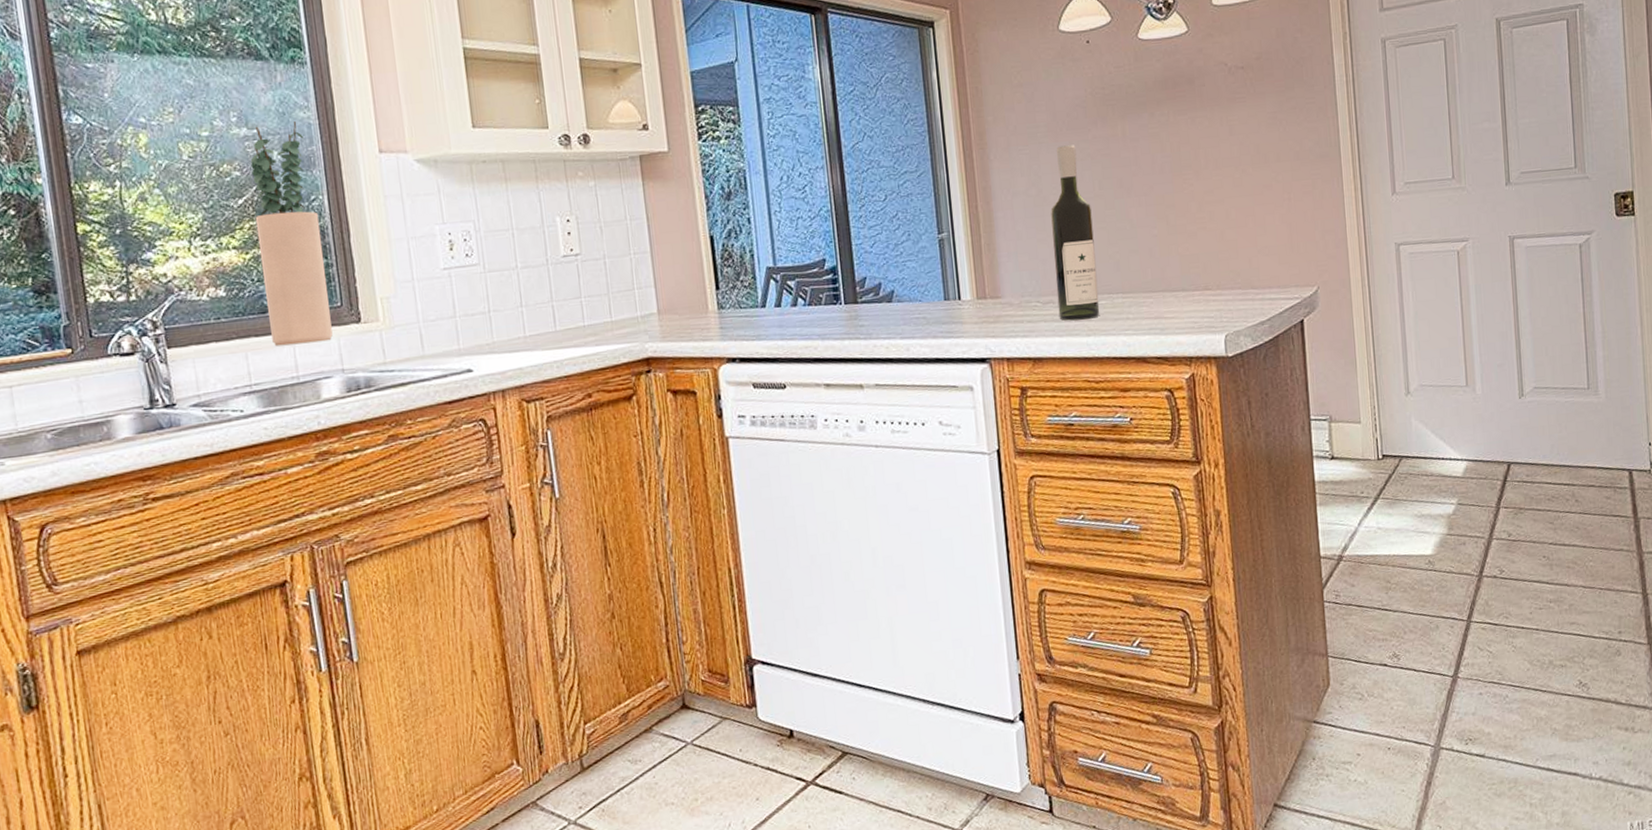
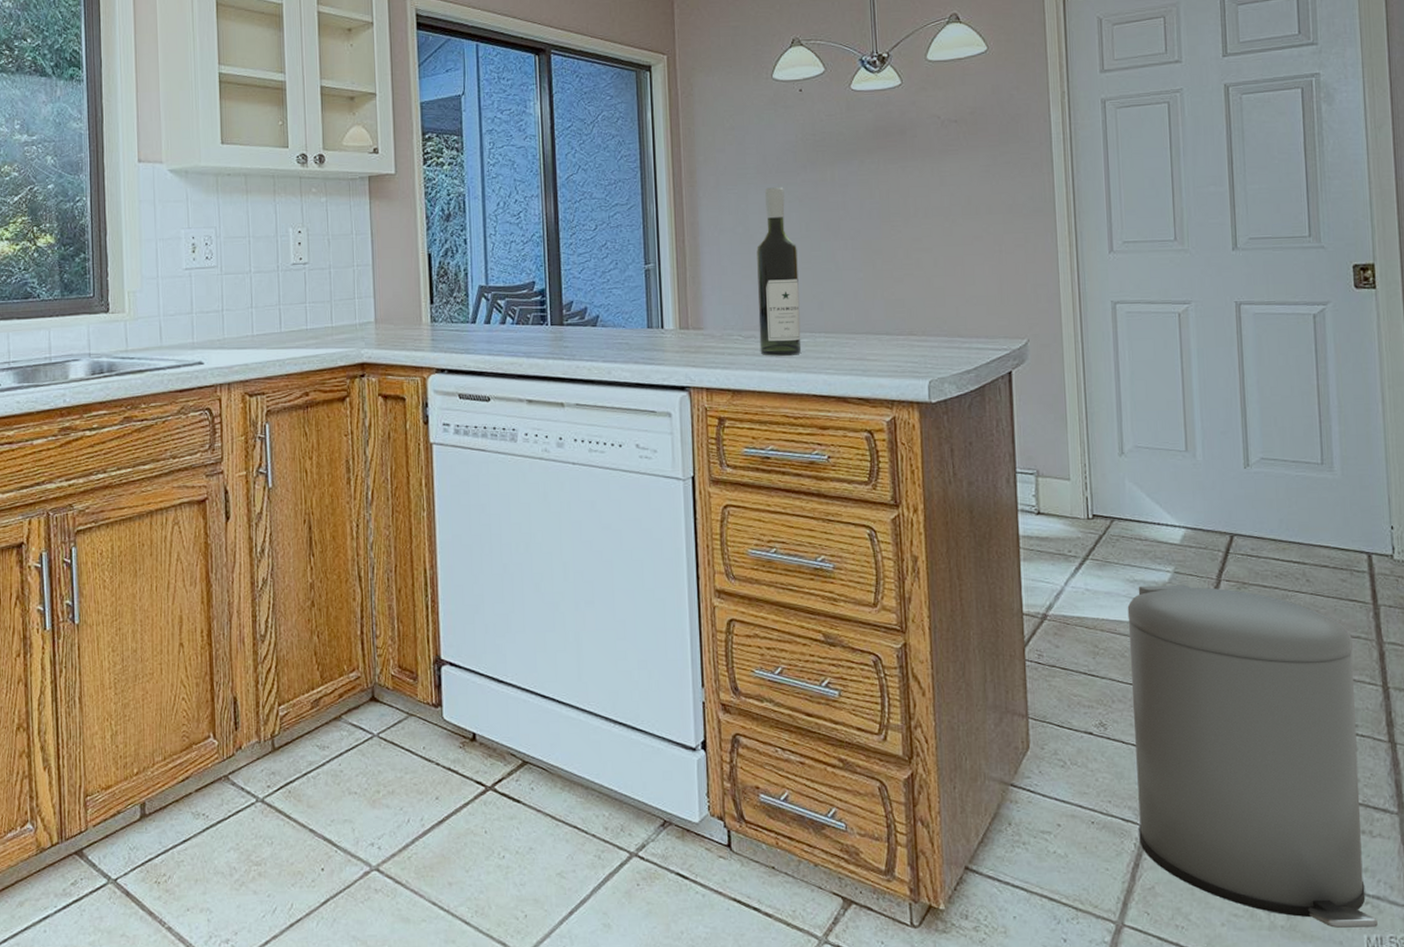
vase: present [250,121,333,347] -> none [27,131,84,329]
pedal bin: none [1416,515,1639,819] -> present [1127,584,1378,928]

